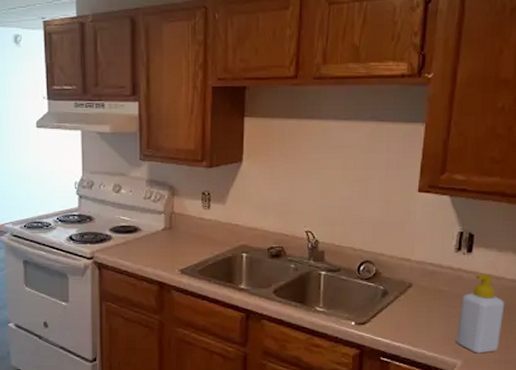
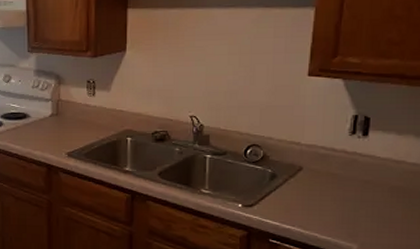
soap bottle: present [456,273,505,354] -> none [351,157,406,238]

